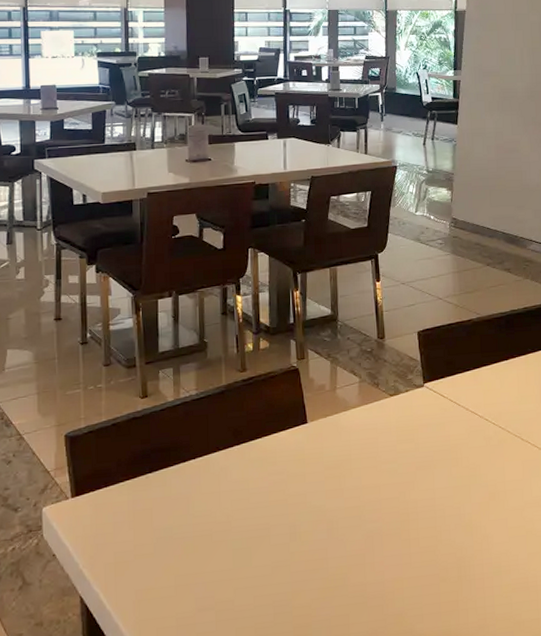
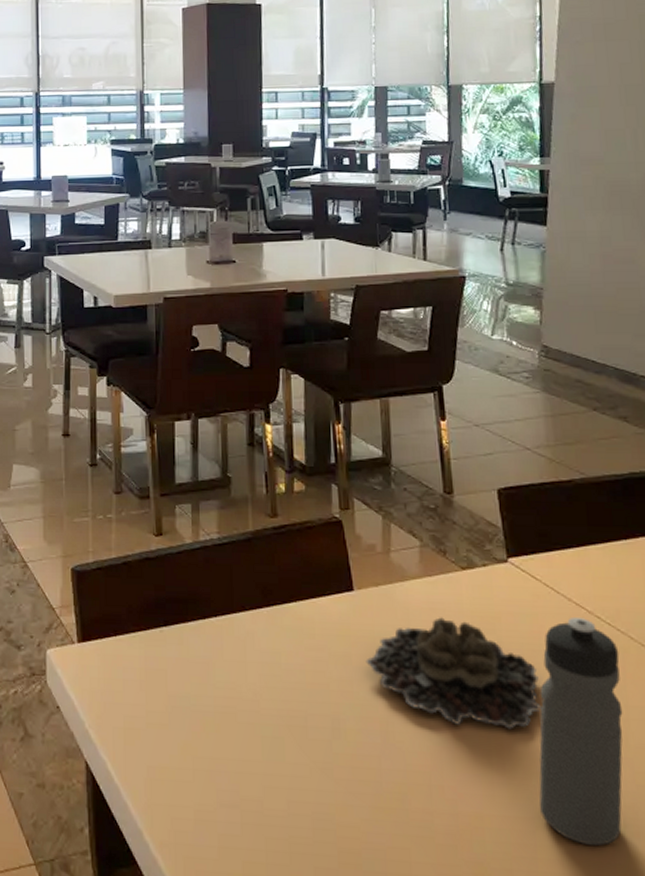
succulent plant: none [316,435,445,515] -> present [366,617,541,729]
water bottle: none [443,422,501,587] -> present [539,618,623,847]

